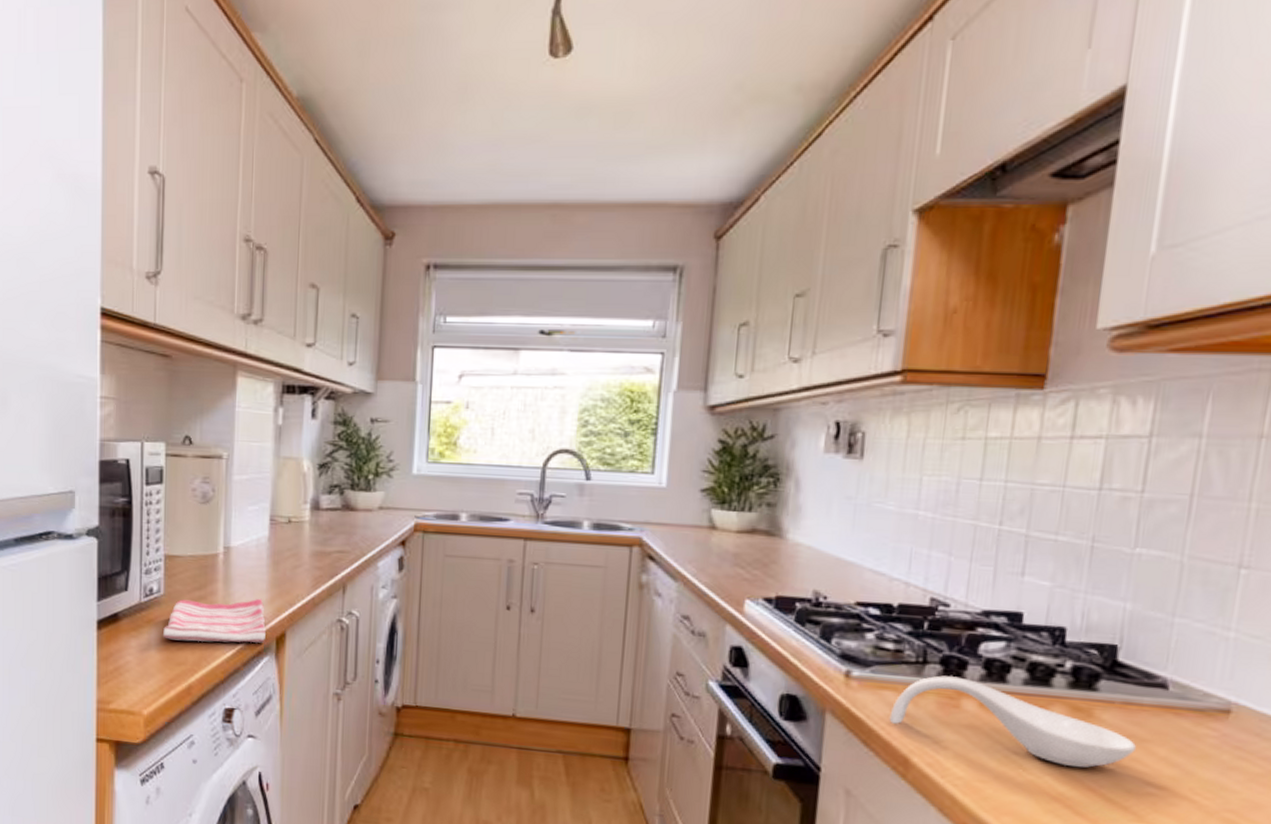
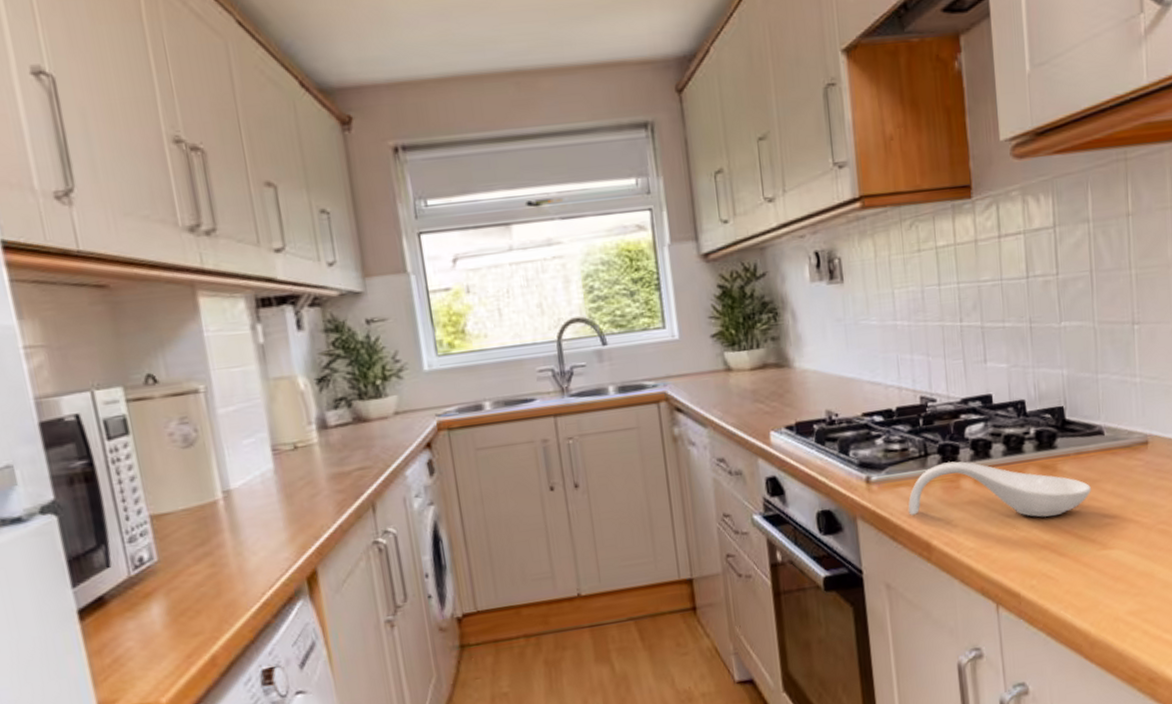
dish towel: present [162,598,266,643] -> none [166,539,294,611]

